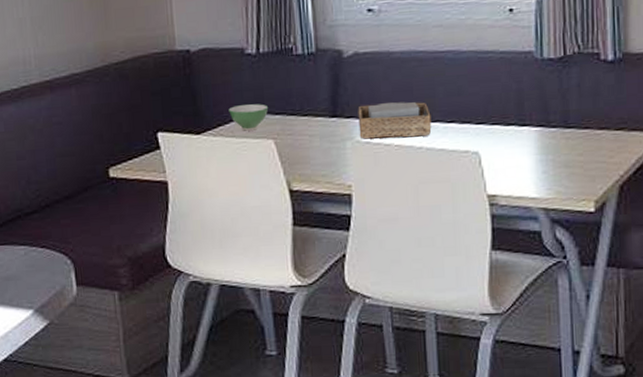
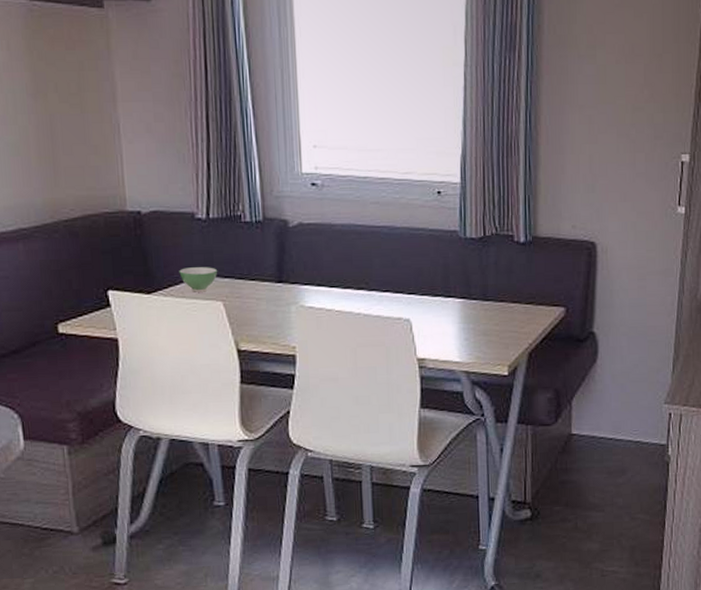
napkin holder: present [358,102,432,140] -> none [302,271,369,304]

